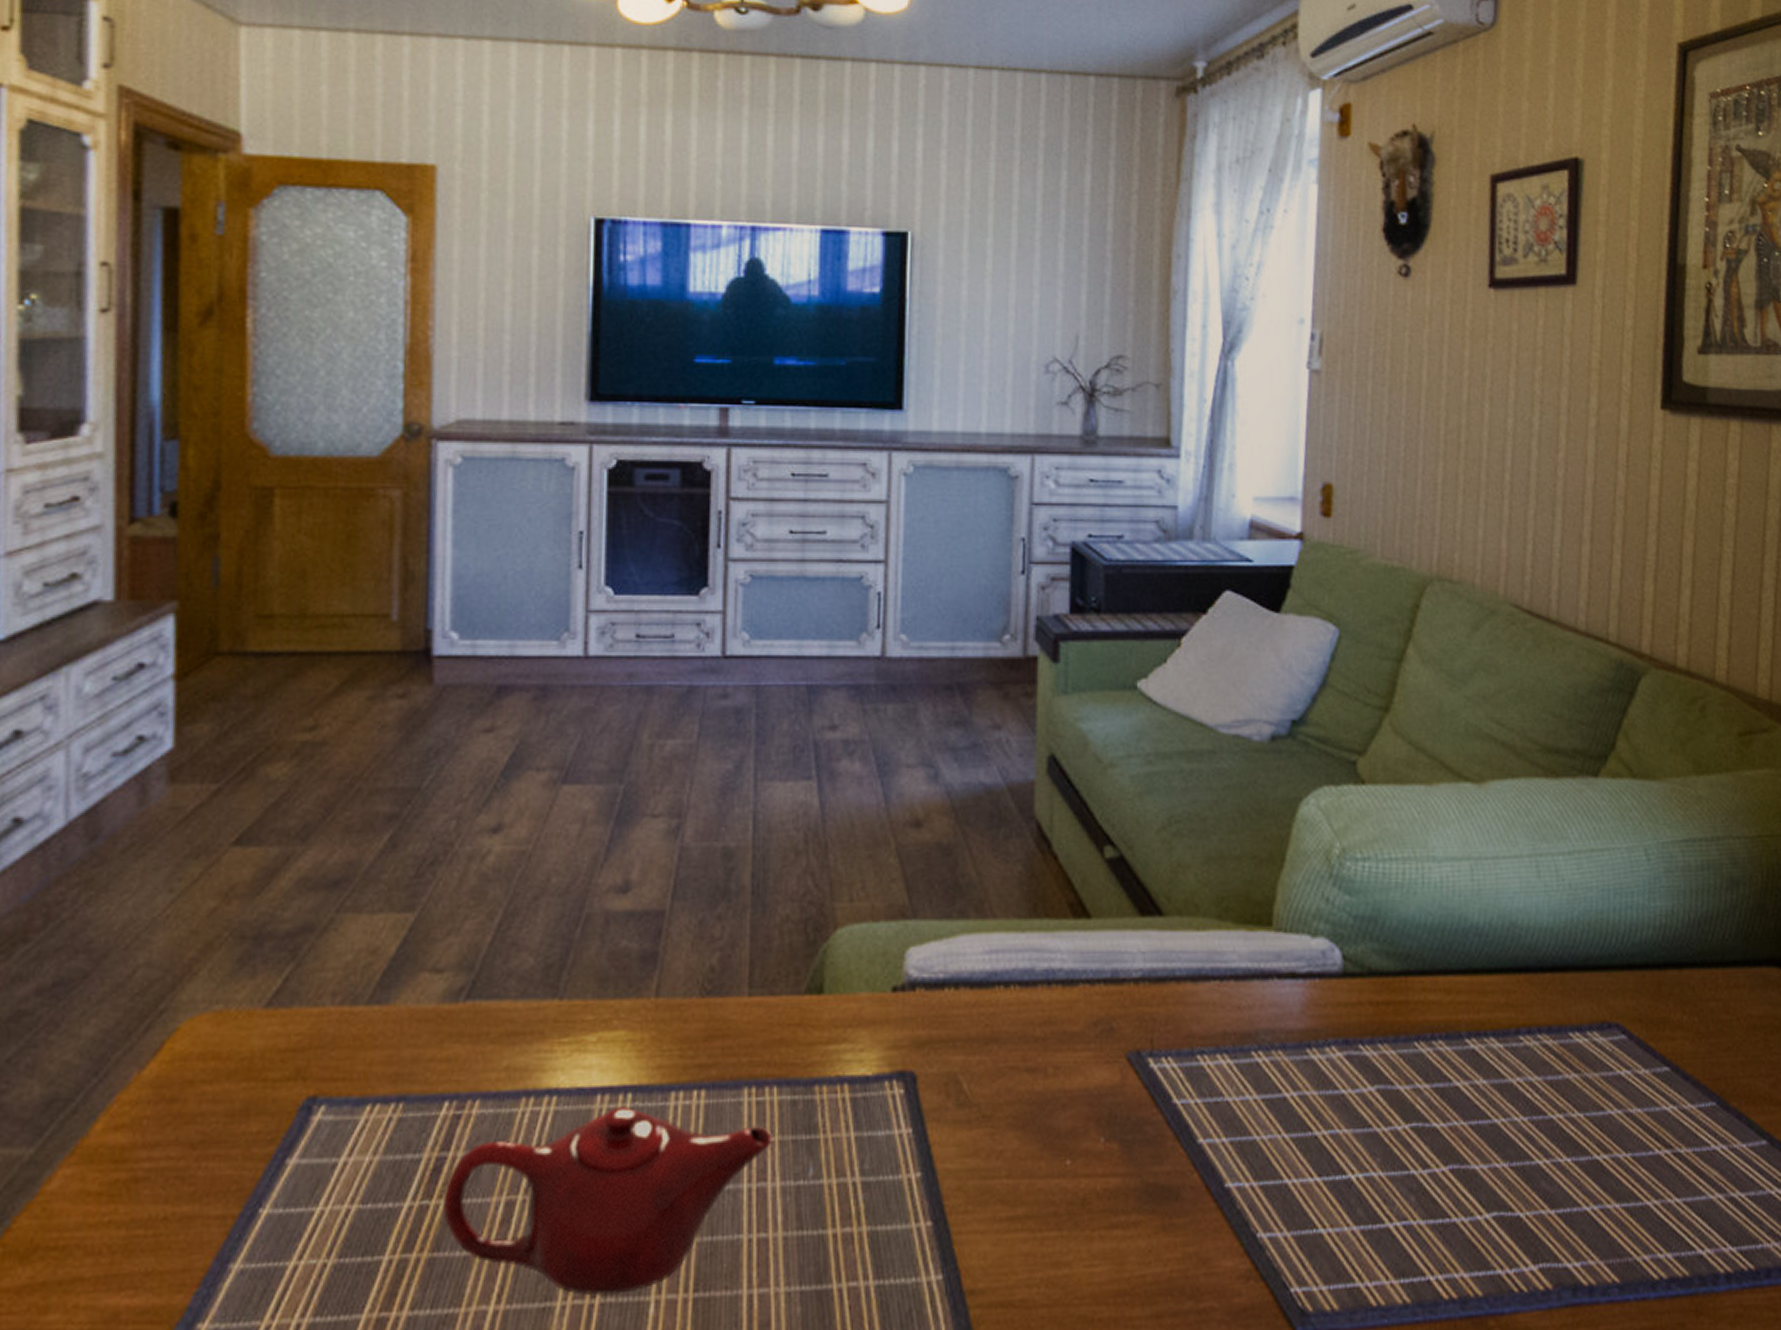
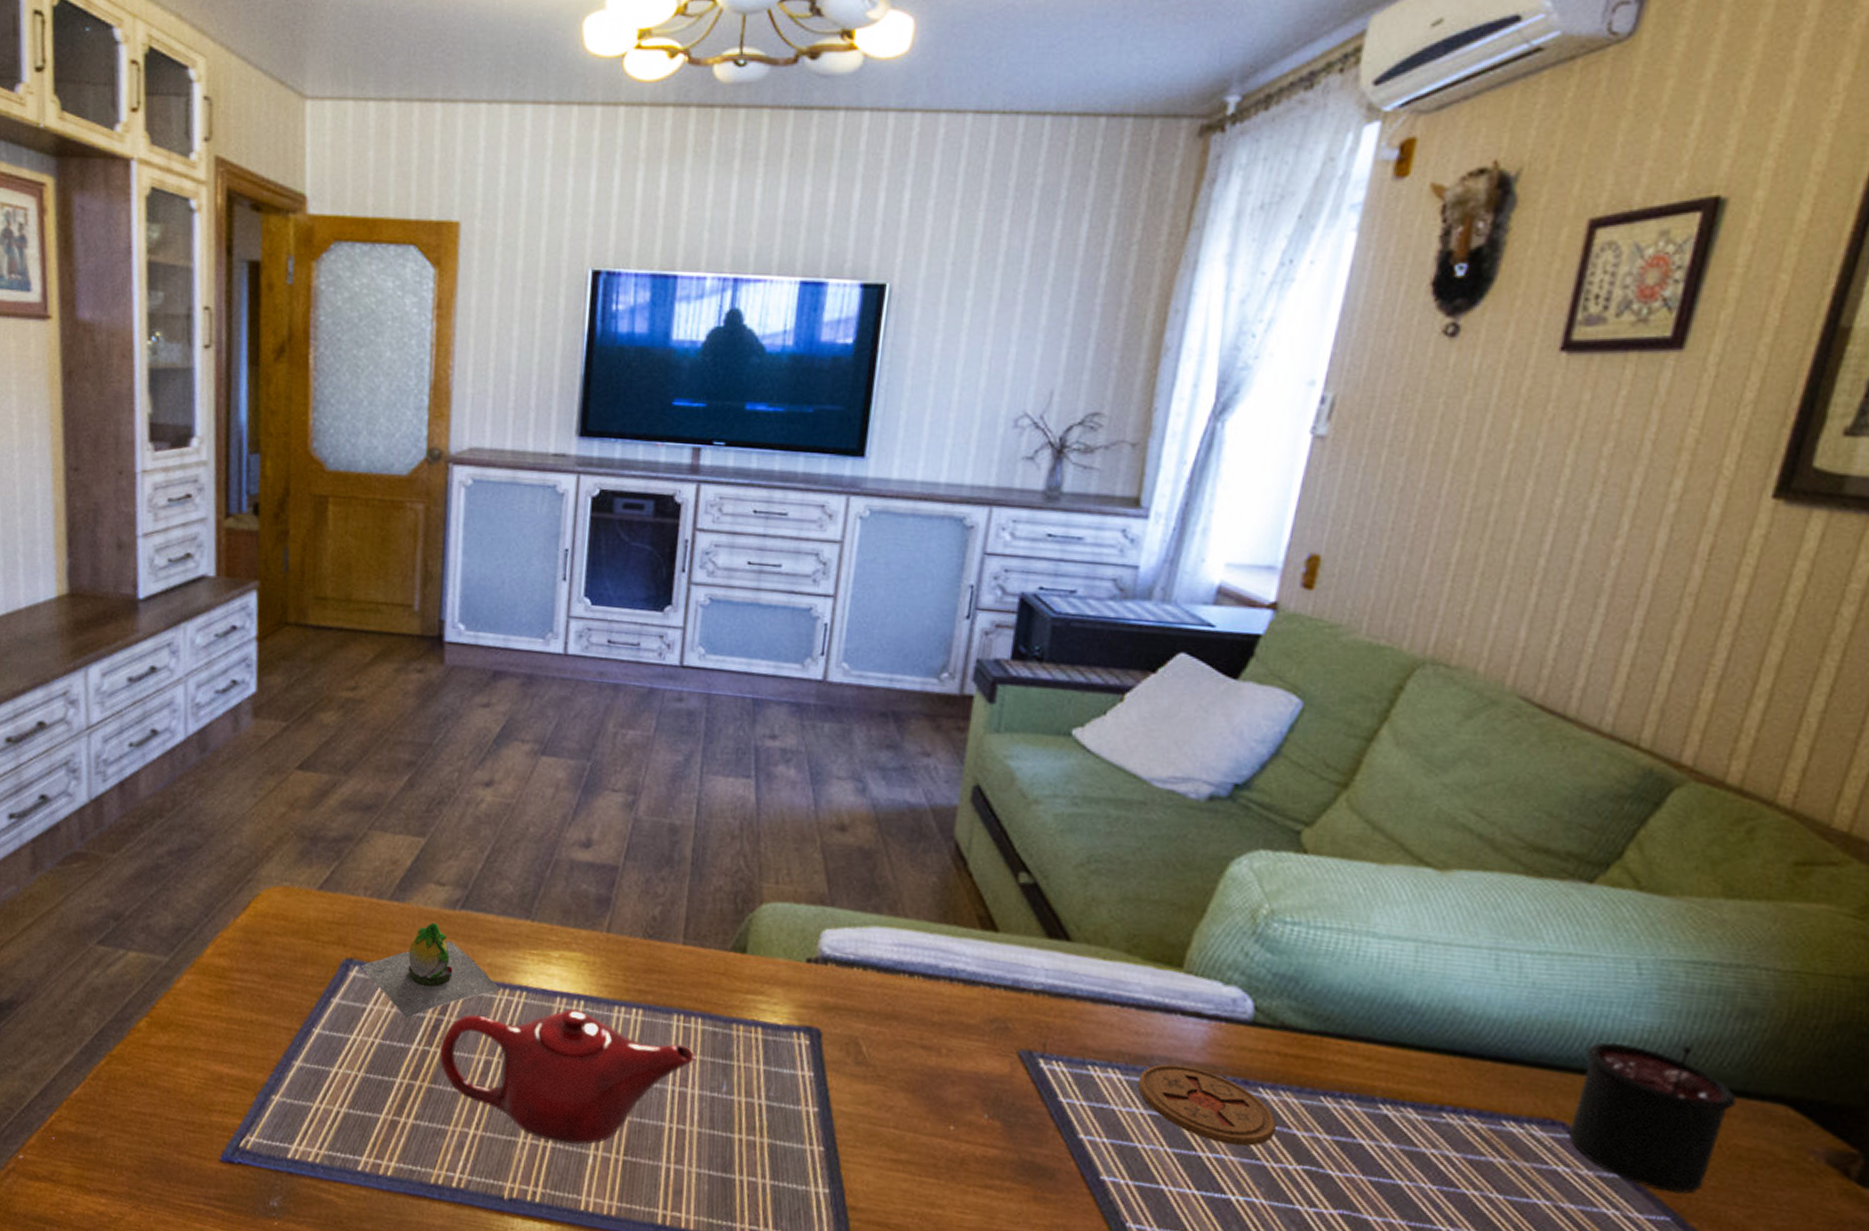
decorative egg: none [328,1025,524,1166] -> present [360,922,502,1019]
coaster: none [1248,1035,1381,1116] -> present [1138,1064,1276,1146]
candle: none [1622,924,1742,1076] -> present [1568,1042,1737,1194]

